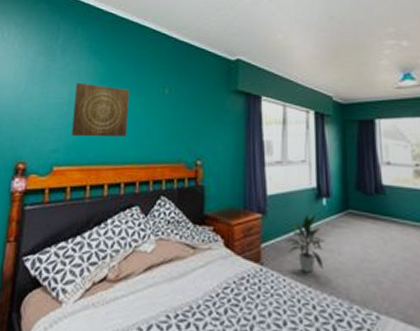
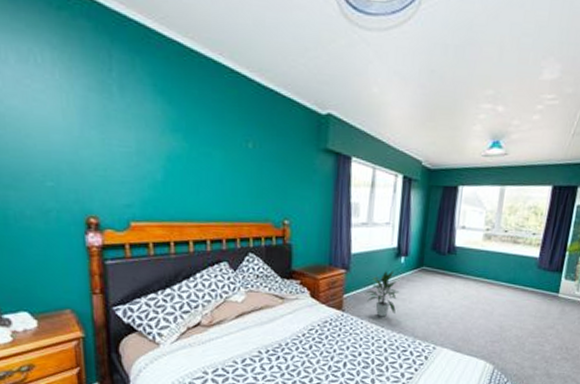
wall art: present [71,82,130,137] -> none [144,129,209,194]

